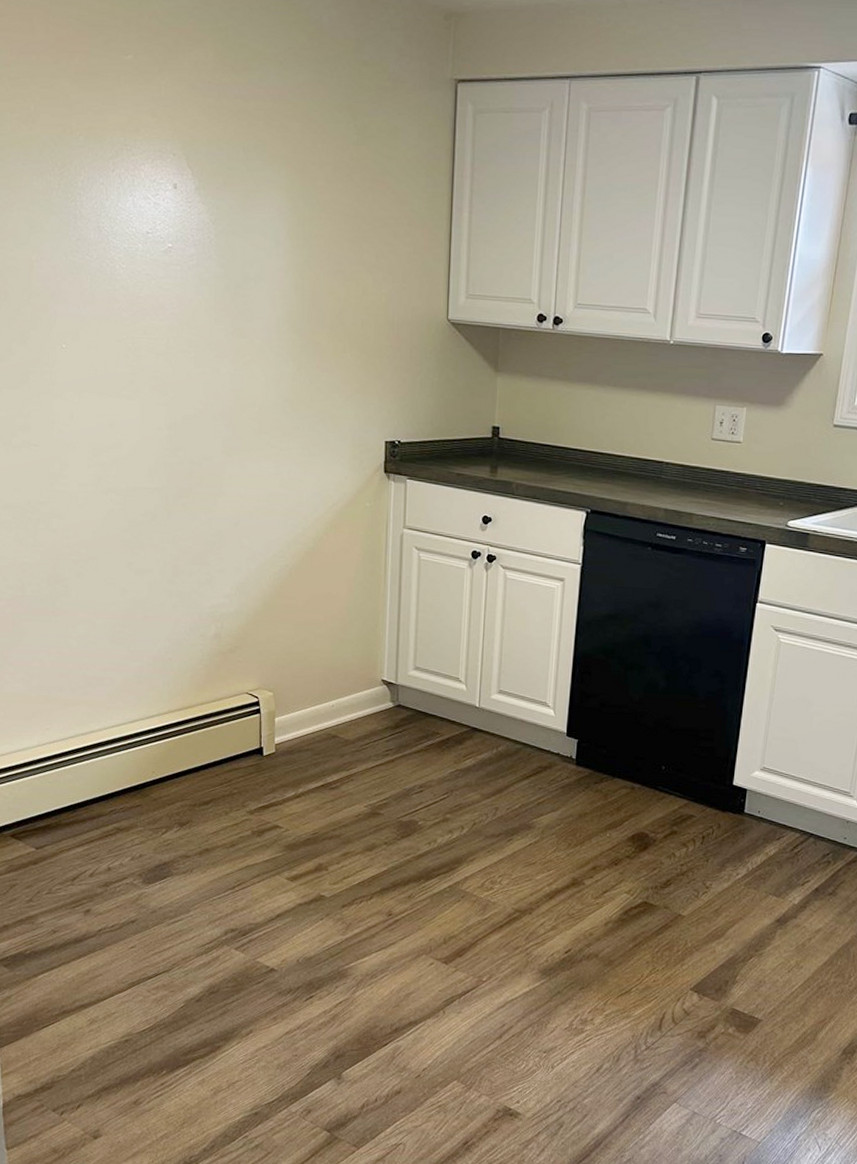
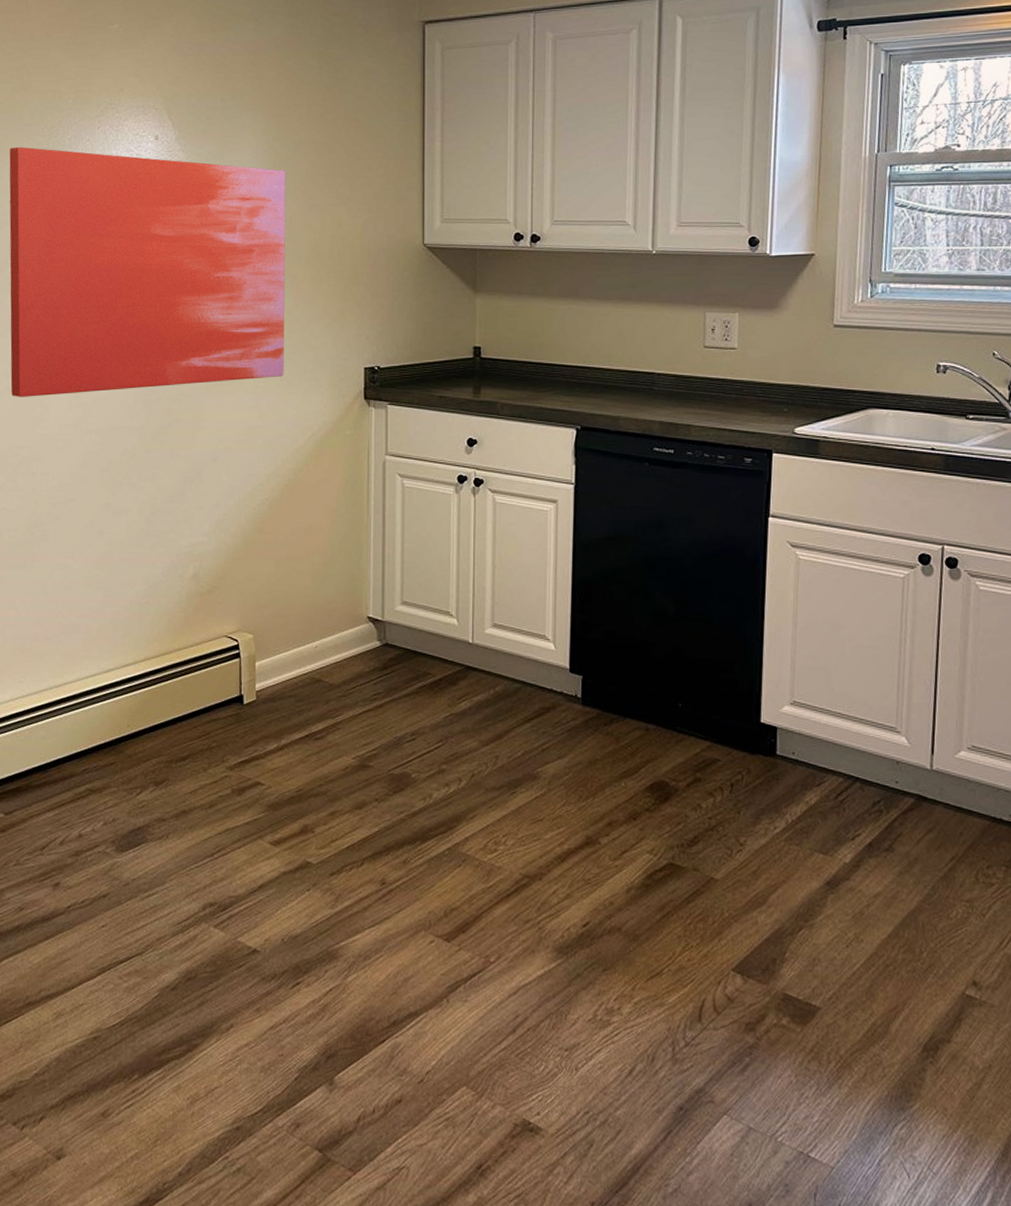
wall art: none [18,185,311,453] -> present [9,146,286,397]

